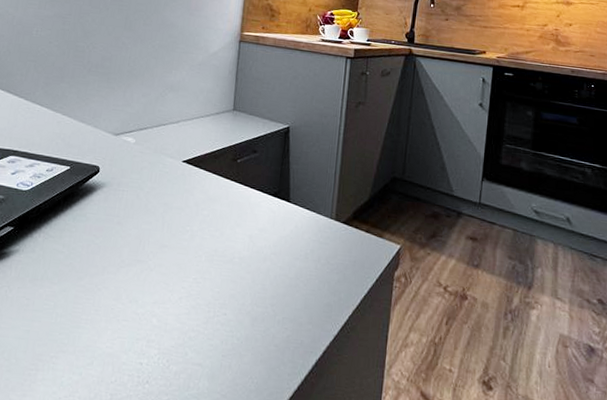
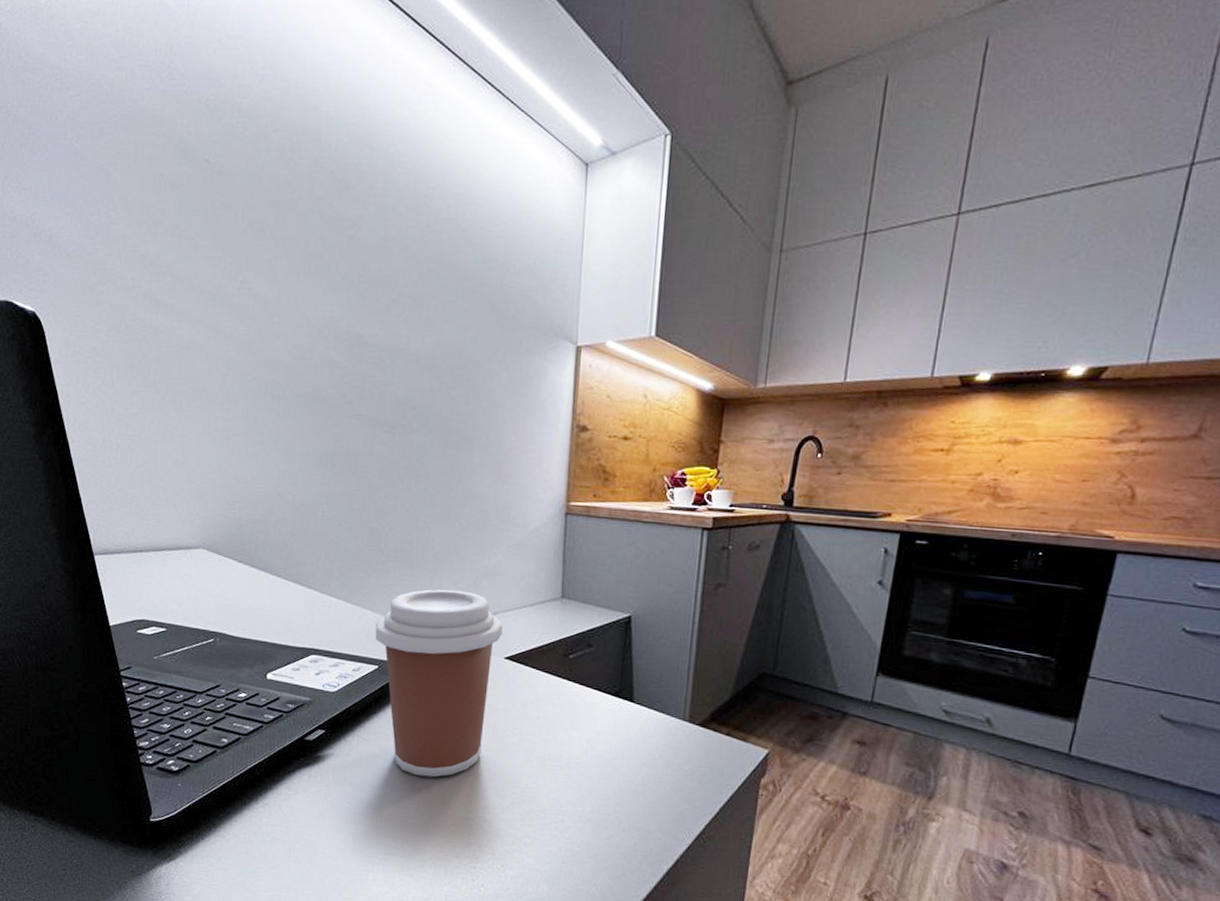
coffee cup: none [70,100,183,273] -> present [375,589,503,778]

